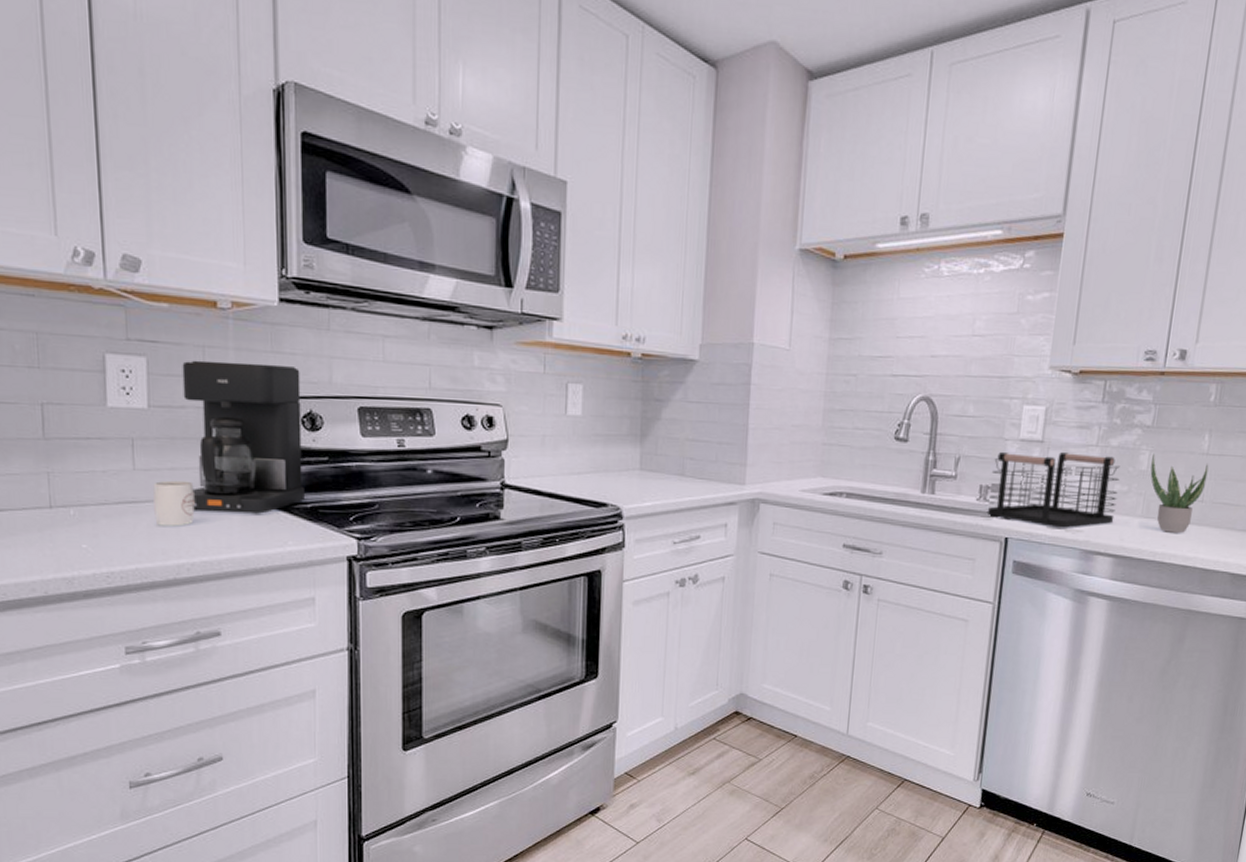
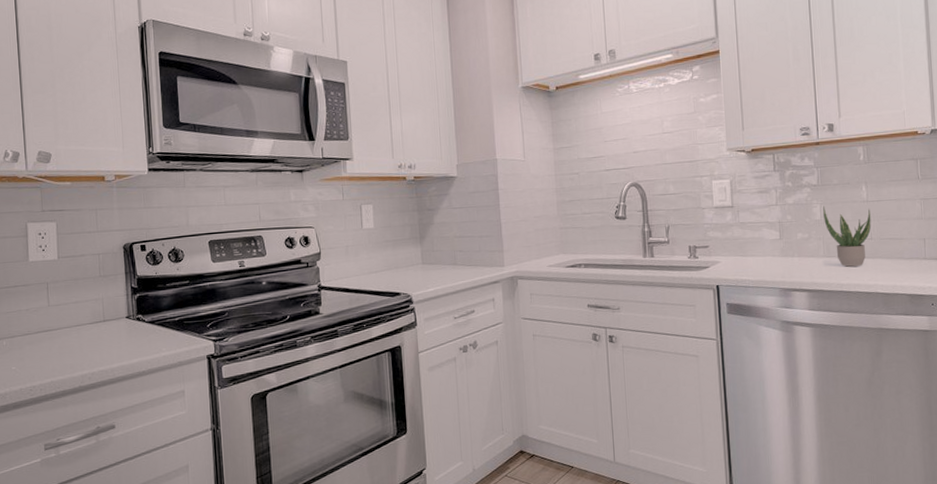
mug: present [152,480,196,527] -> none [62,310,94,347]
coffee maker: present [182,360,306,514] -> none [81,216,174,333]
dish rack: present [988,452,1120,529] -> none [696,212,802,274]

